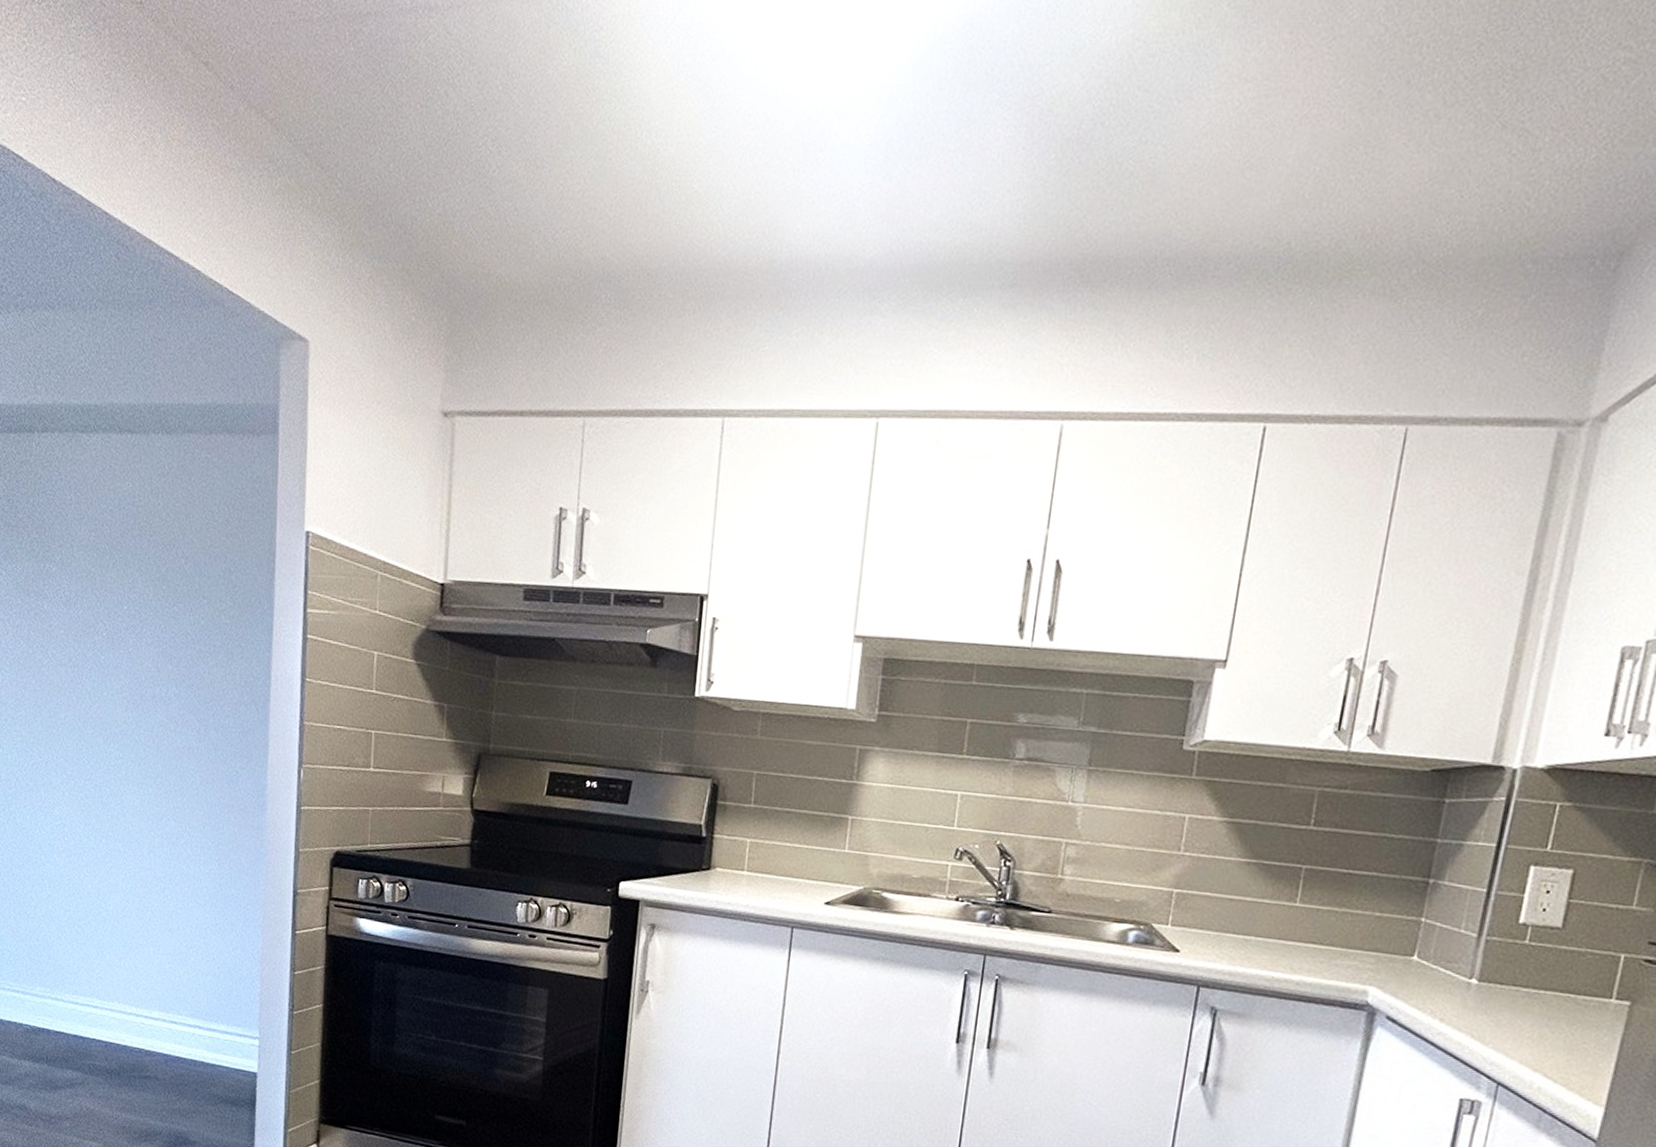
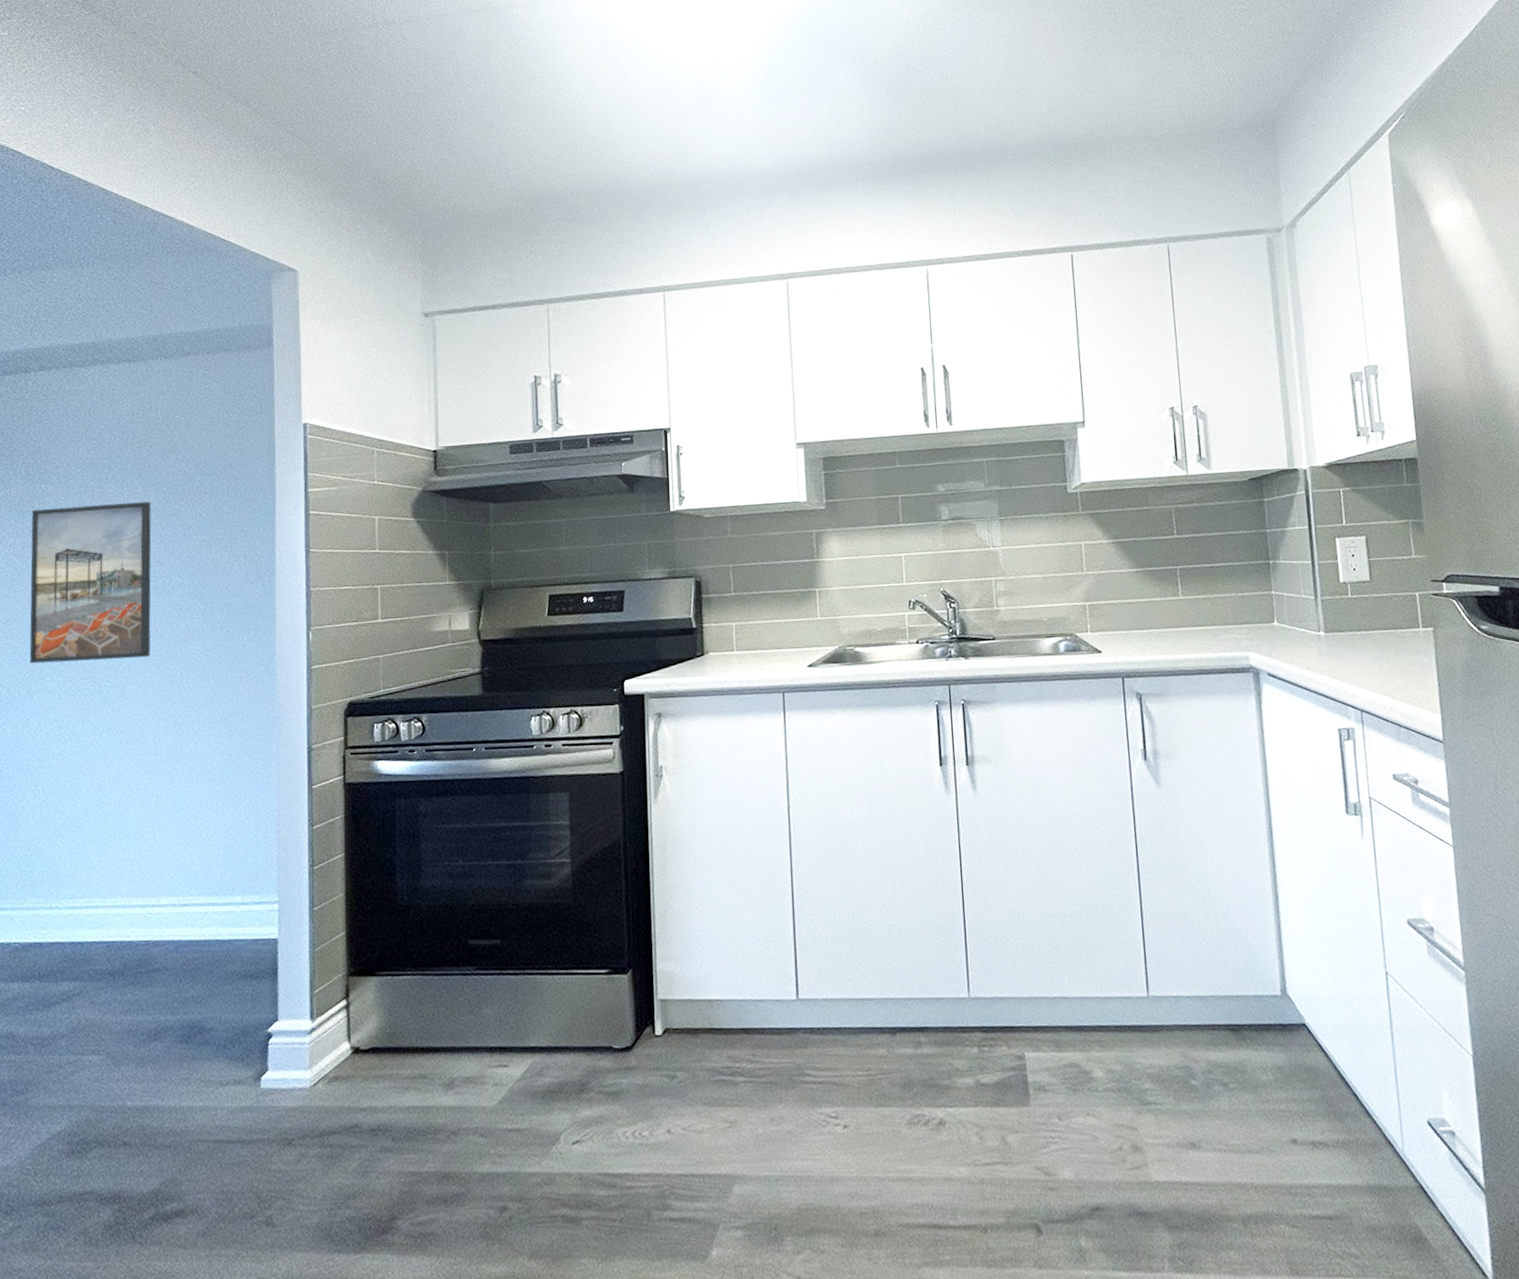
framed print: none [36,590,151,769] -> present [29,502,152,664]

